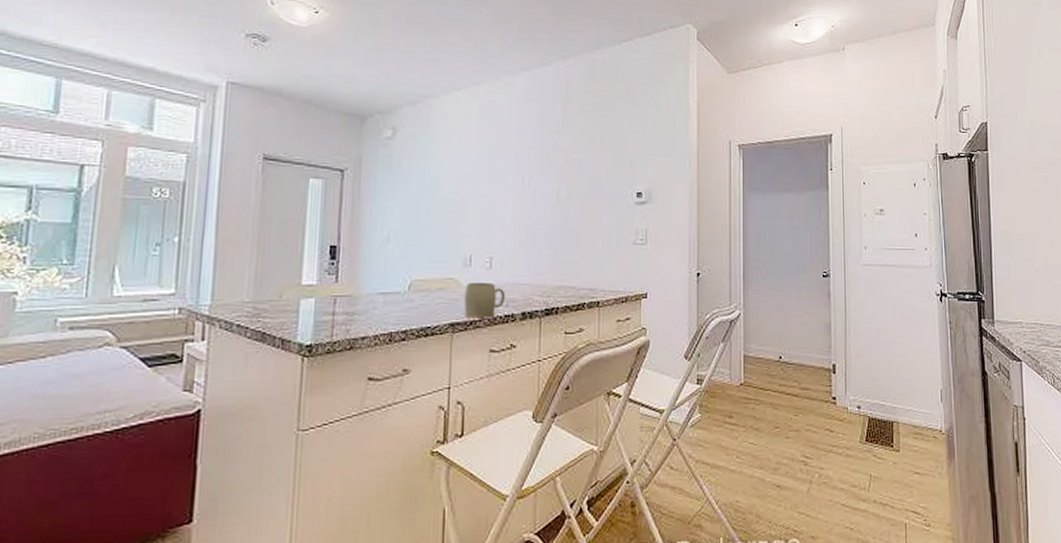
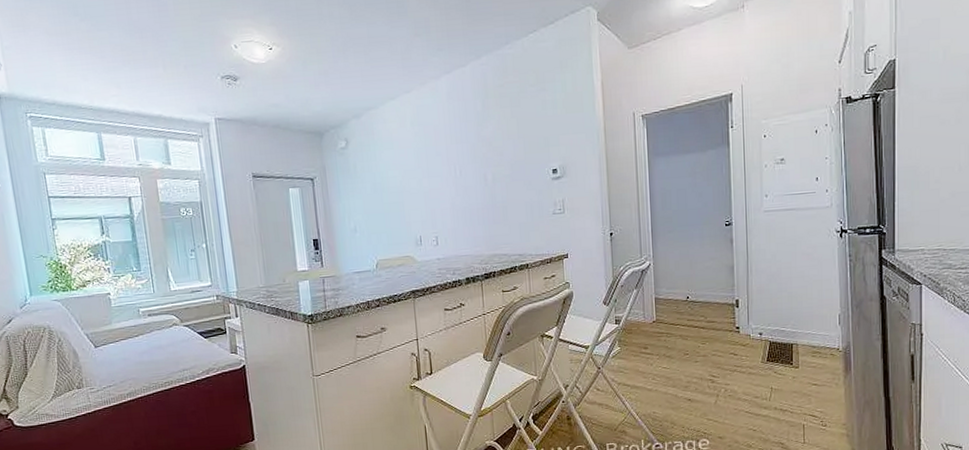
mug: present [463,281,506,318] -> none [419,256,452,286]

